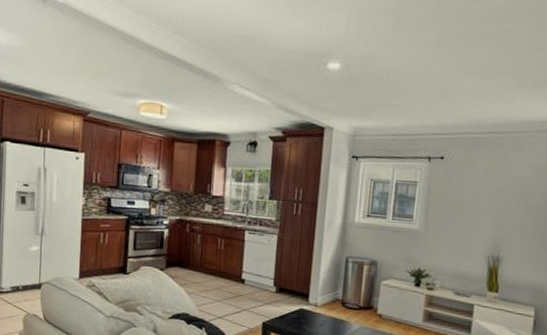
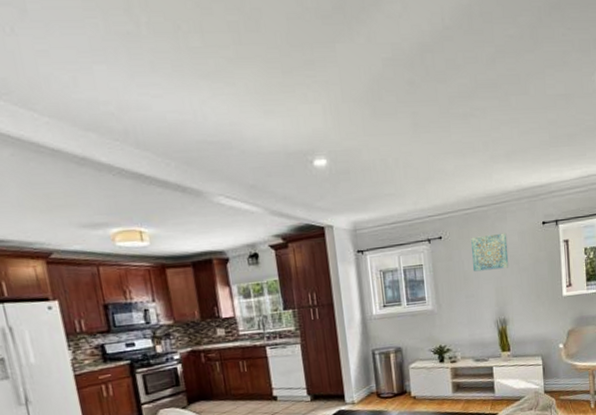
wall art: none [473,163,519,203] -> present [471,232,509,272]

